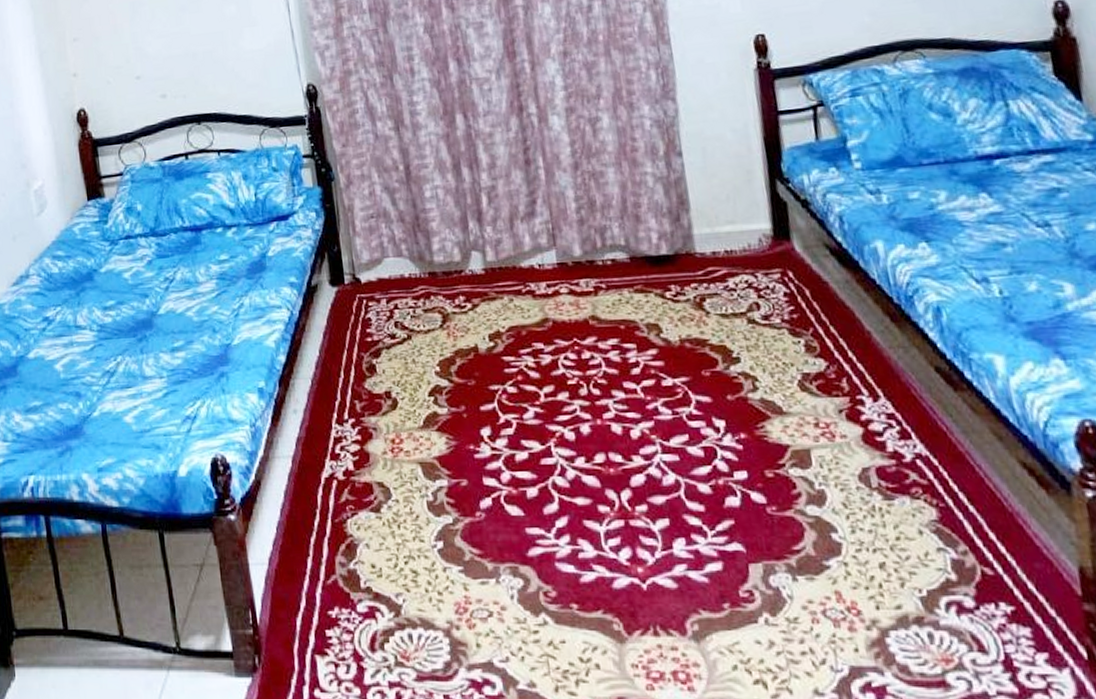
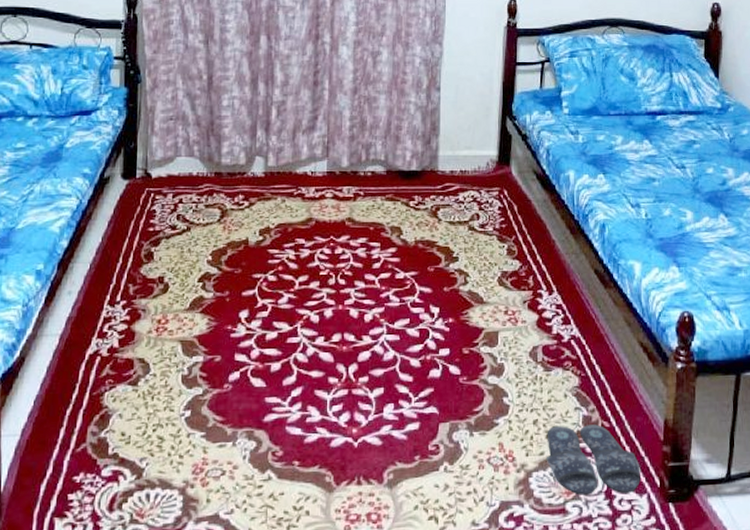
slippers: none [901,571,1056,665] -> present [547,424,640,495]

